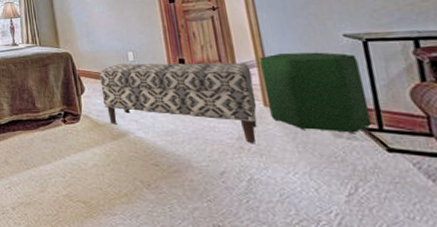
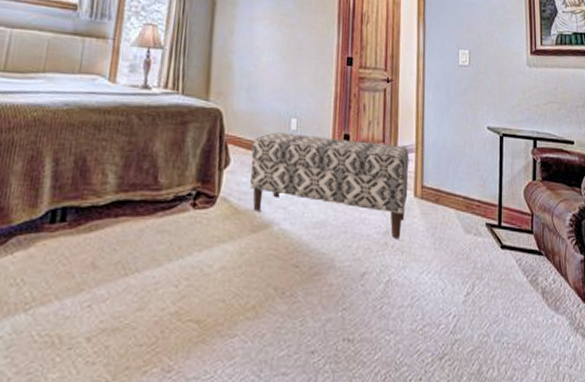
ottoman: present [260,52,372,134] -> none [417,140,495,230]

